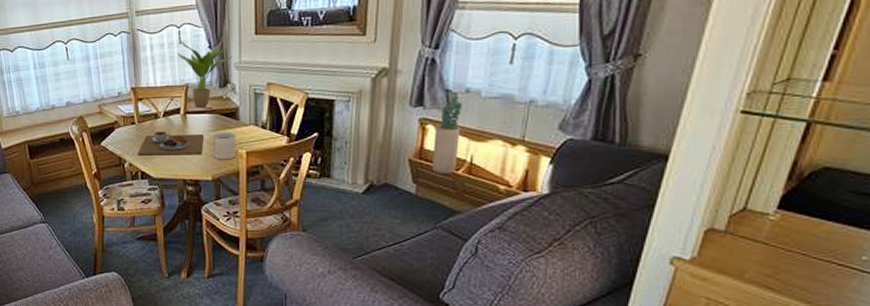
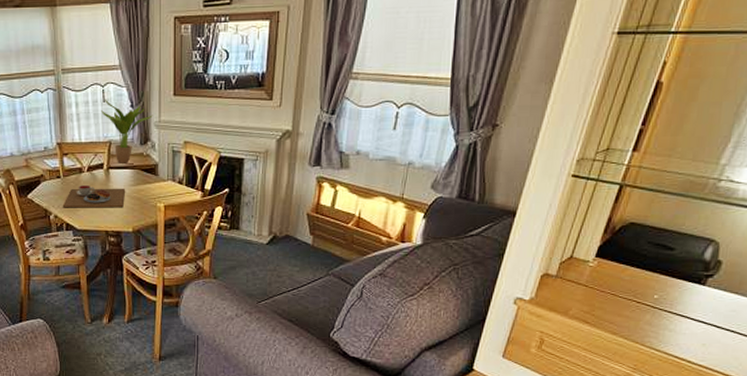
mug: present [213,131,237,160] -> none [134,186,156,213]
vase: present [431,93,463,175] -> none [326,154,354,228]

